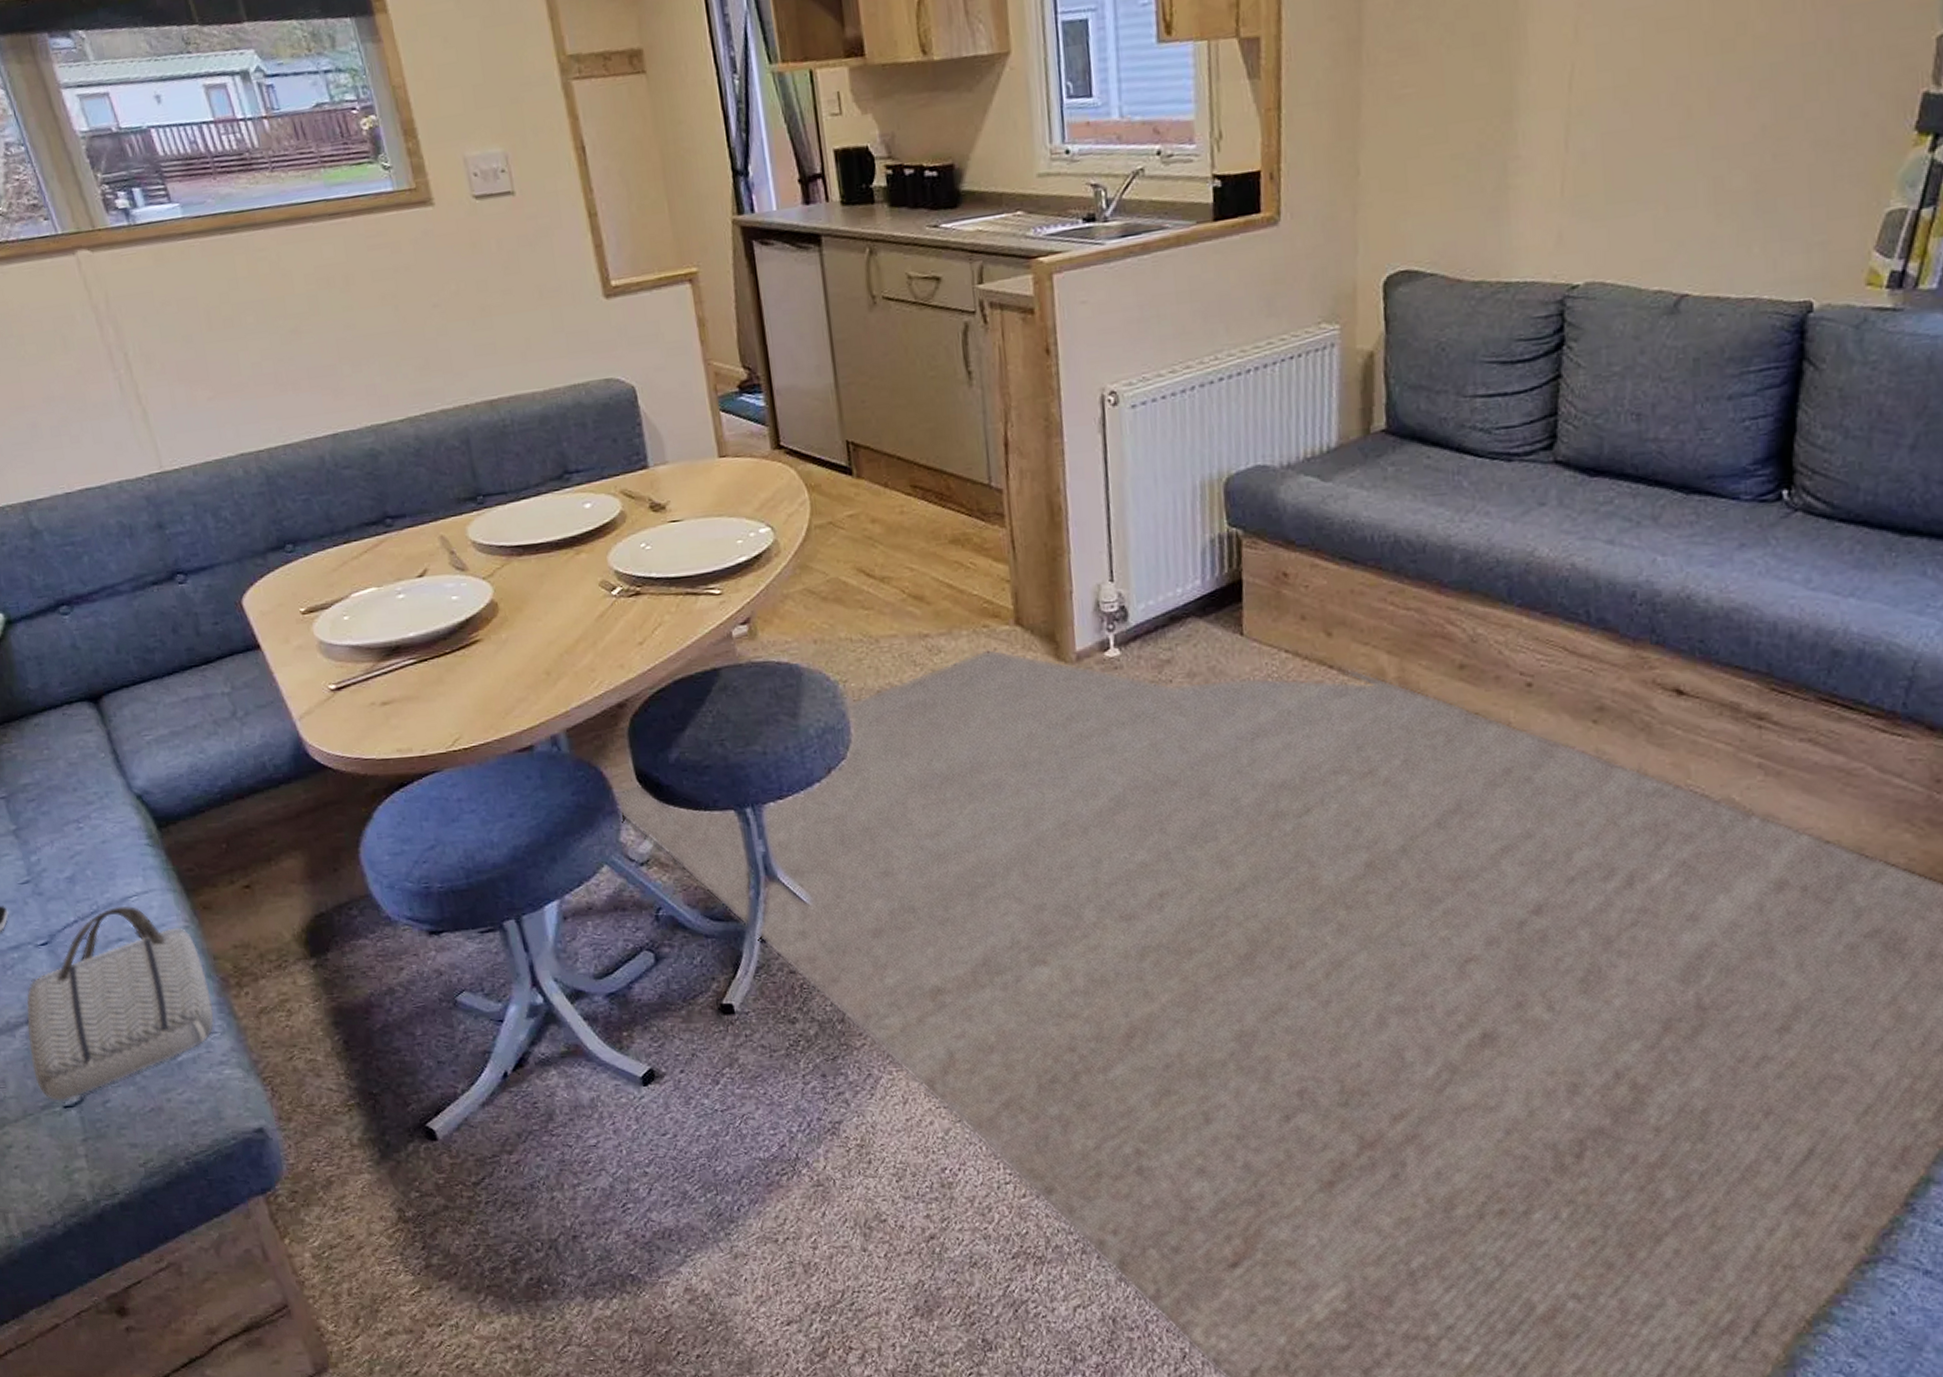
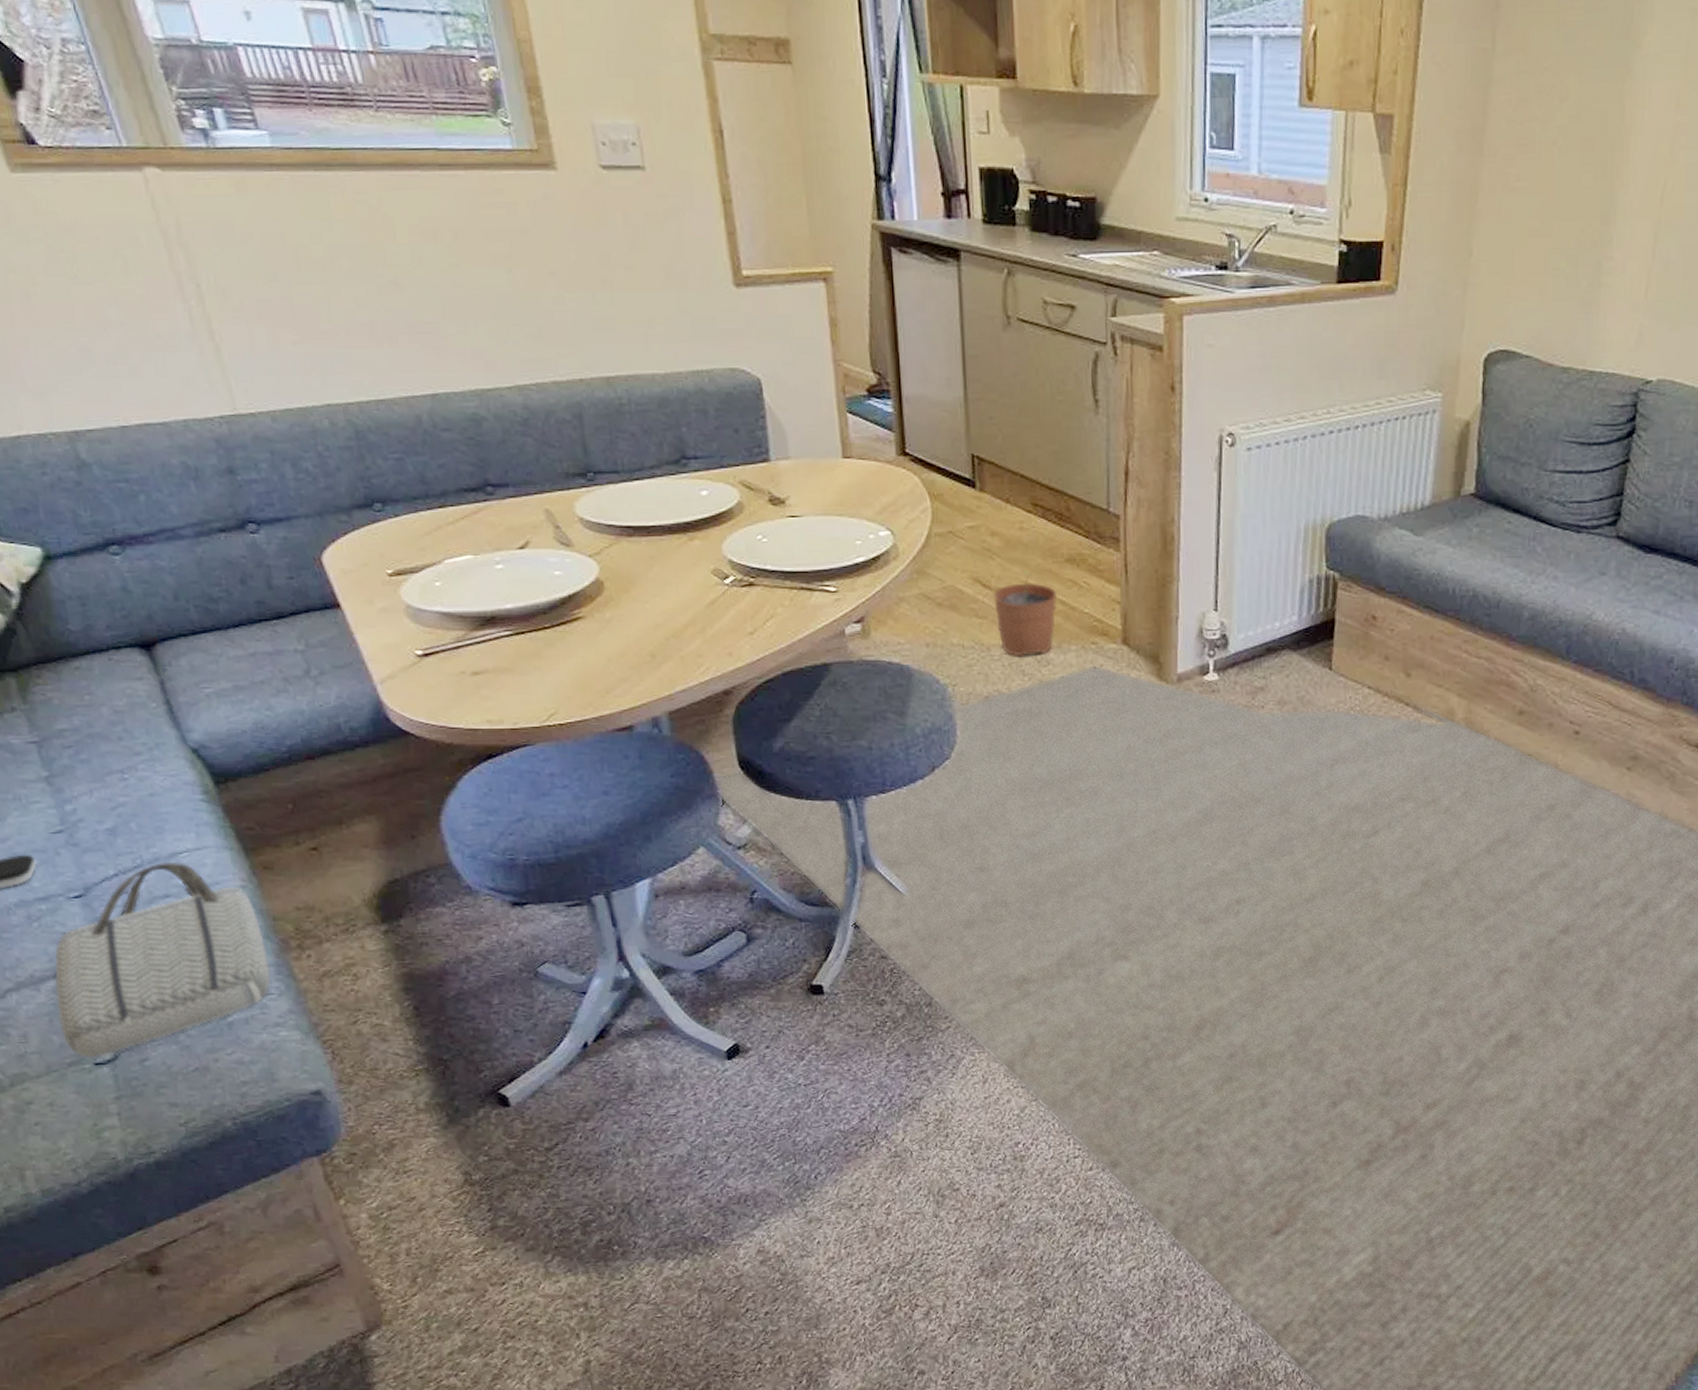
plant pot: none [877,555,944,648] -> present [992,570,1058,657]

